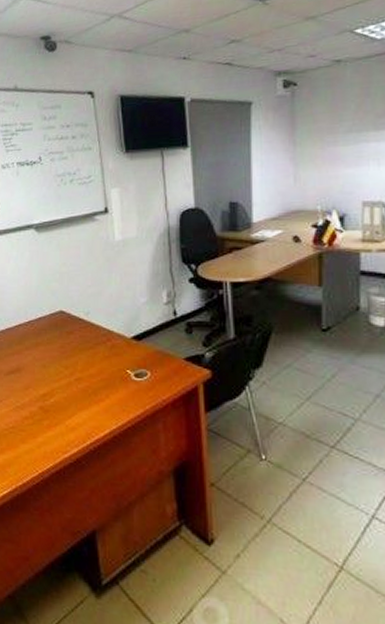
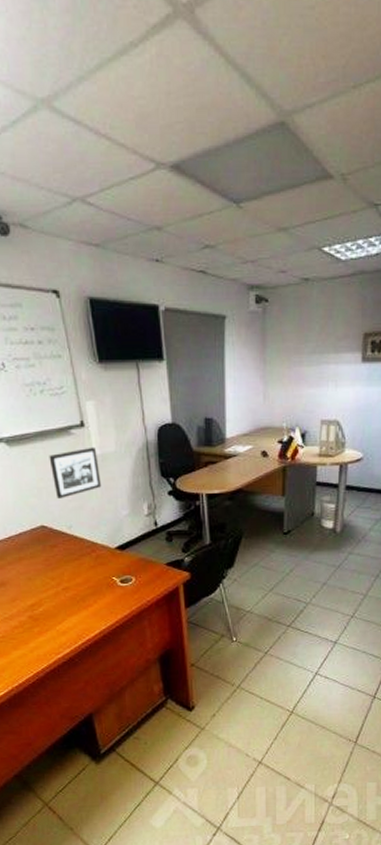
picture frame: none [73,232,121,284] -> present [49,446,102,499]

